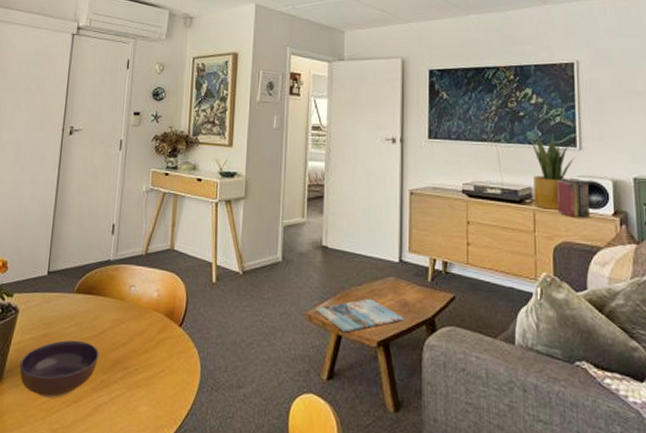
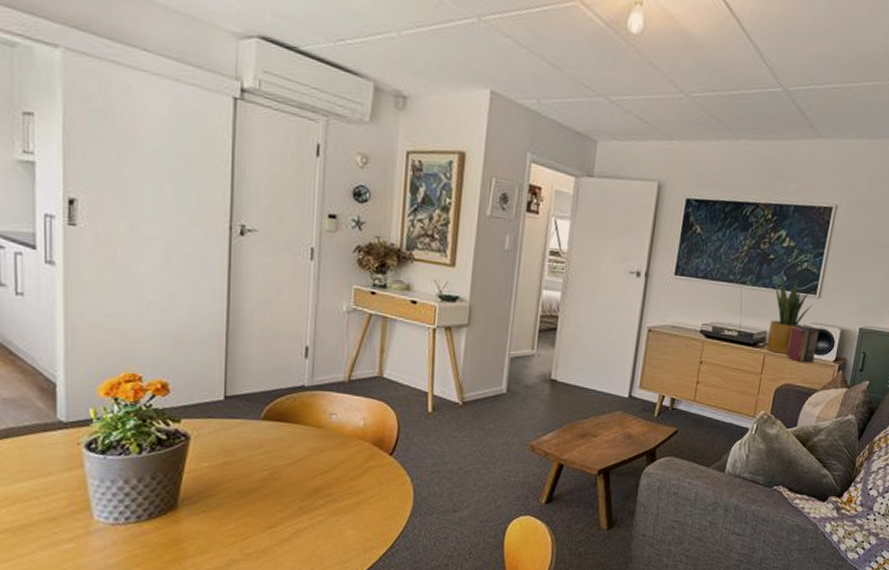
bowl: present [19,340,100,398] -> none [197,468,296,525]
magazine: present [315,298,405,333] -> none [538,430,627,462]

